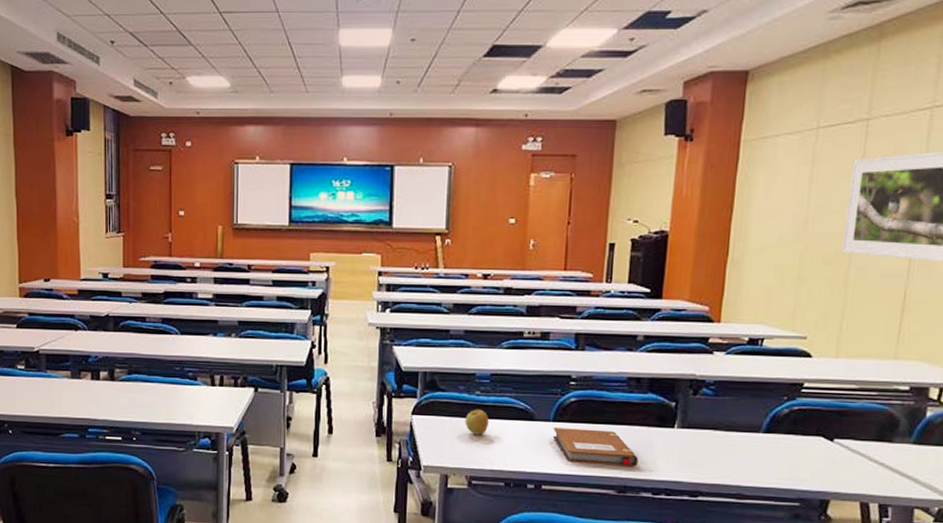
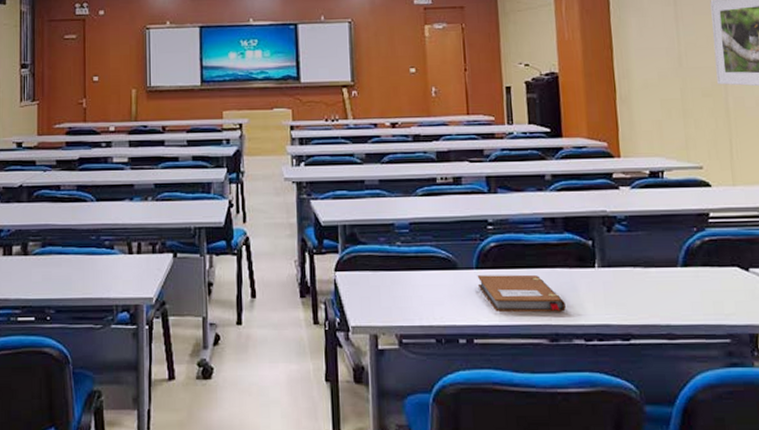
apple: present [465,409,489,435] -> none [388,261,413,289]

